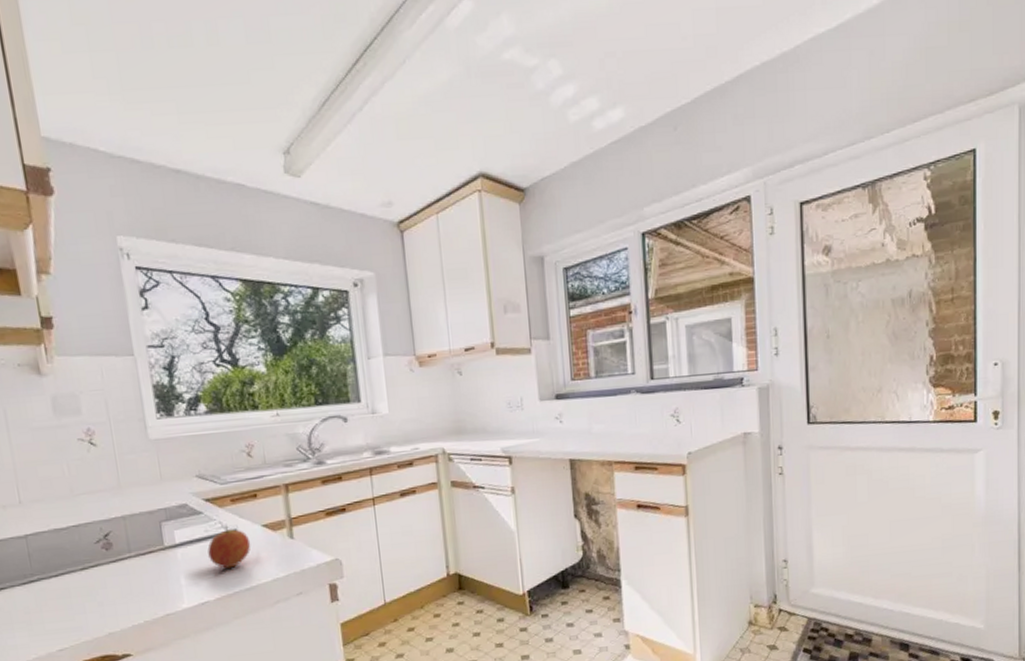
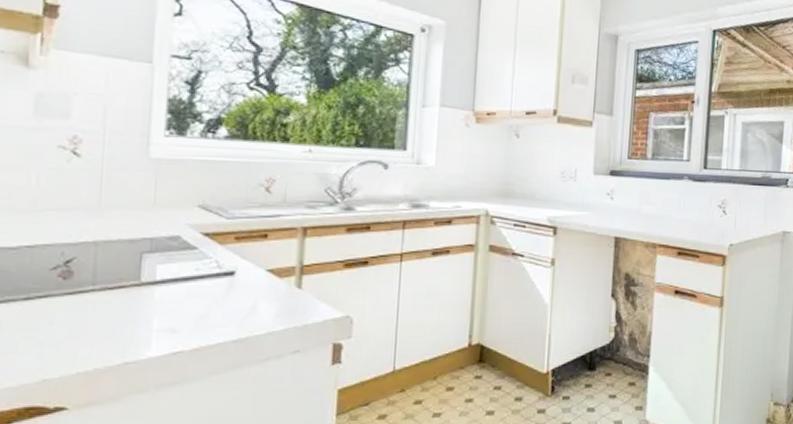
fruit: present [207,525,251,569] -> none [194,266,249,315]

